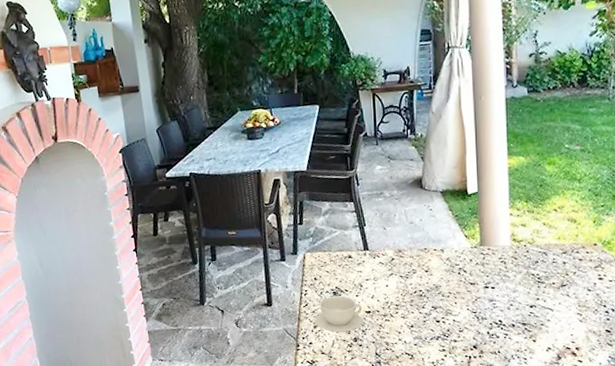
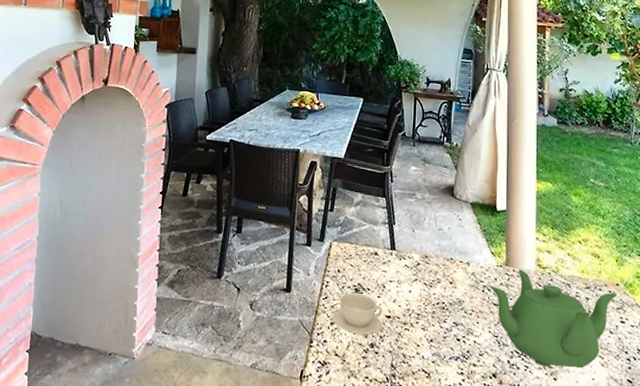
teapot: none [464,247,595,331] -> present [489,269,618,369]

